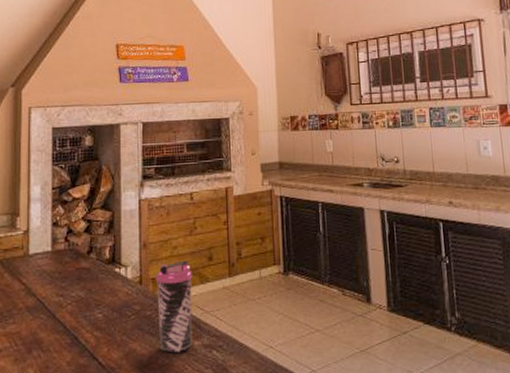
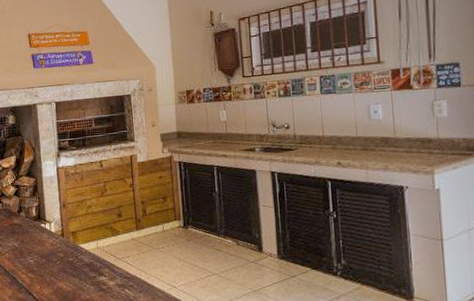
water bottle: present [155,260,193,353] -> none [74,217,108,290]

